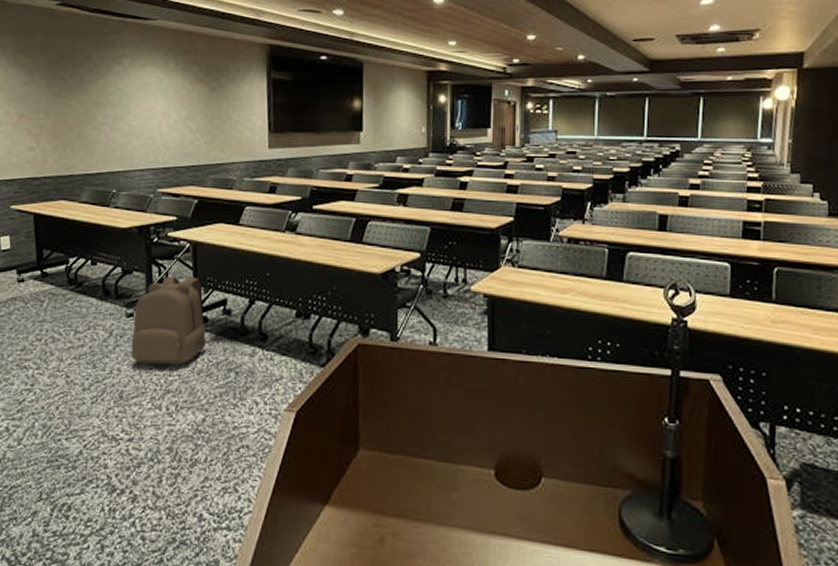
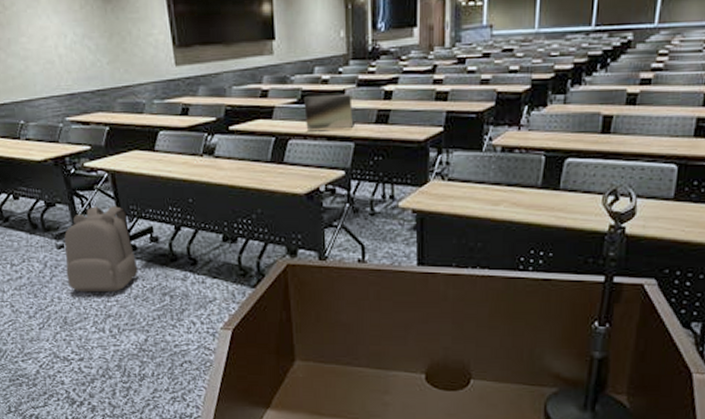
laptop: none [385,182,431,214] -> present [304,93,354,130]

